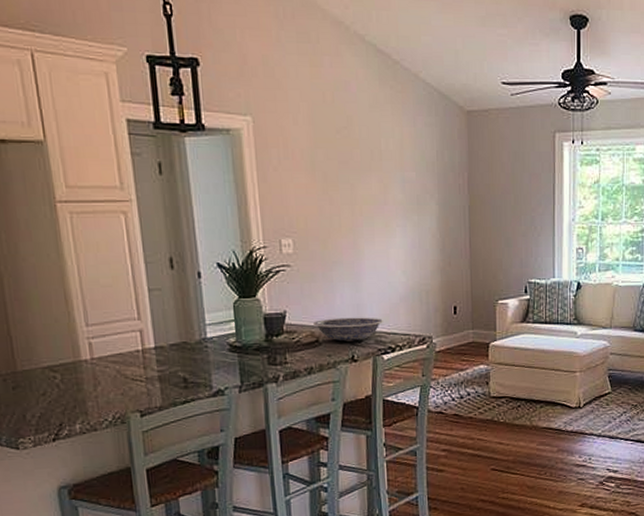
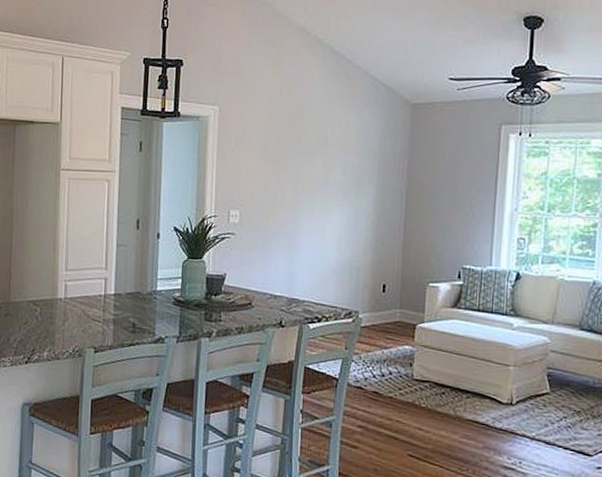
bowl: present [312,317,383,342] -> none [248,284,313,308]

